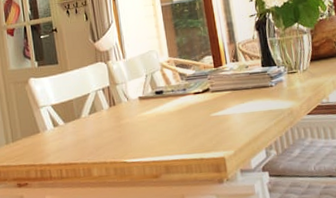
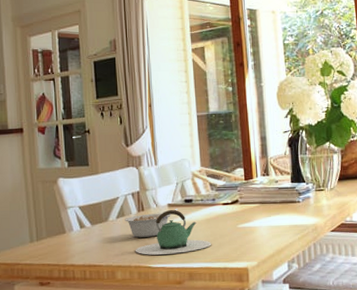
legume: none [97,101,150,133] -> present [125,209,178,238]
teapot: none [109,102,186,150] -> present [135,209,212,255]

